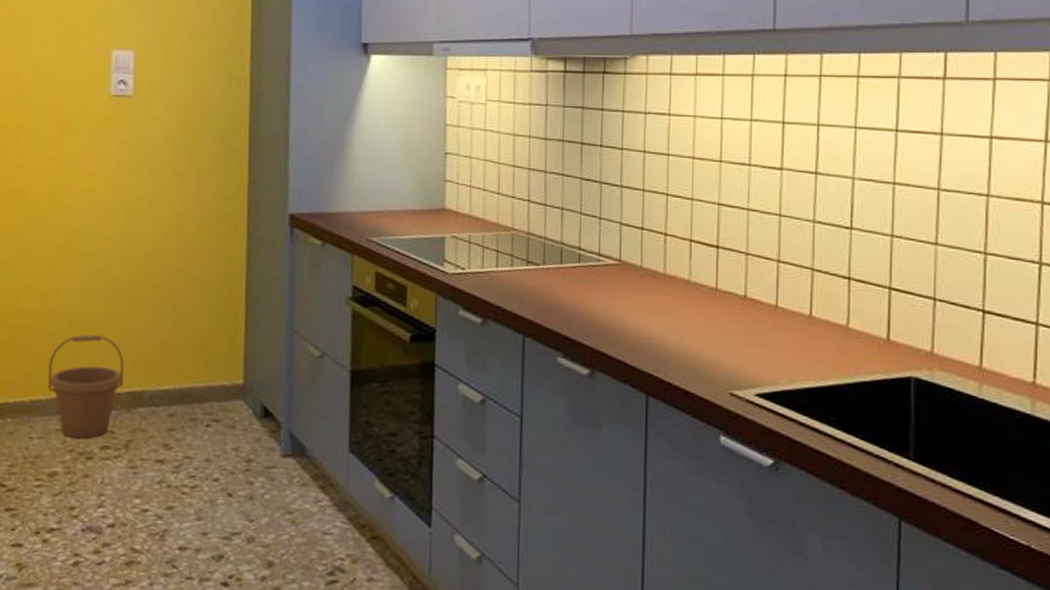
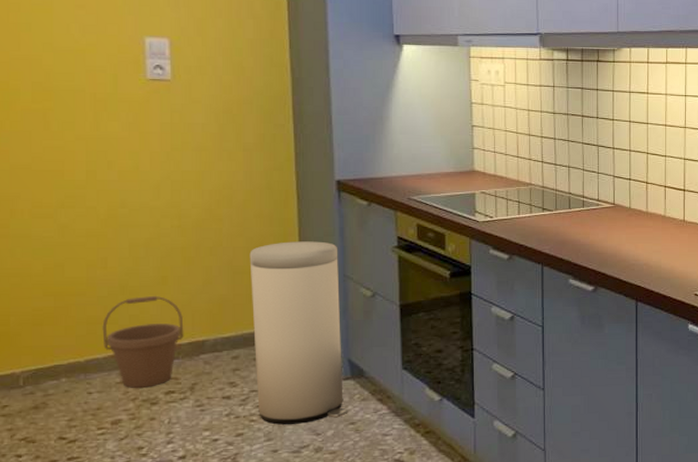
pedal bin: none [191,283,286,505] -> present [249,241,348,425]

